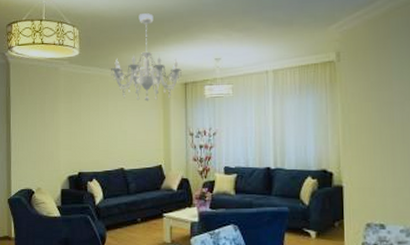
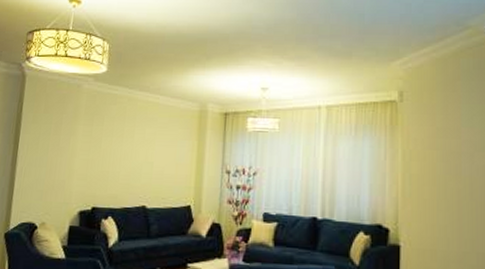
chandelier: present [111,13,181,101] -> none [141,32,222,131]

